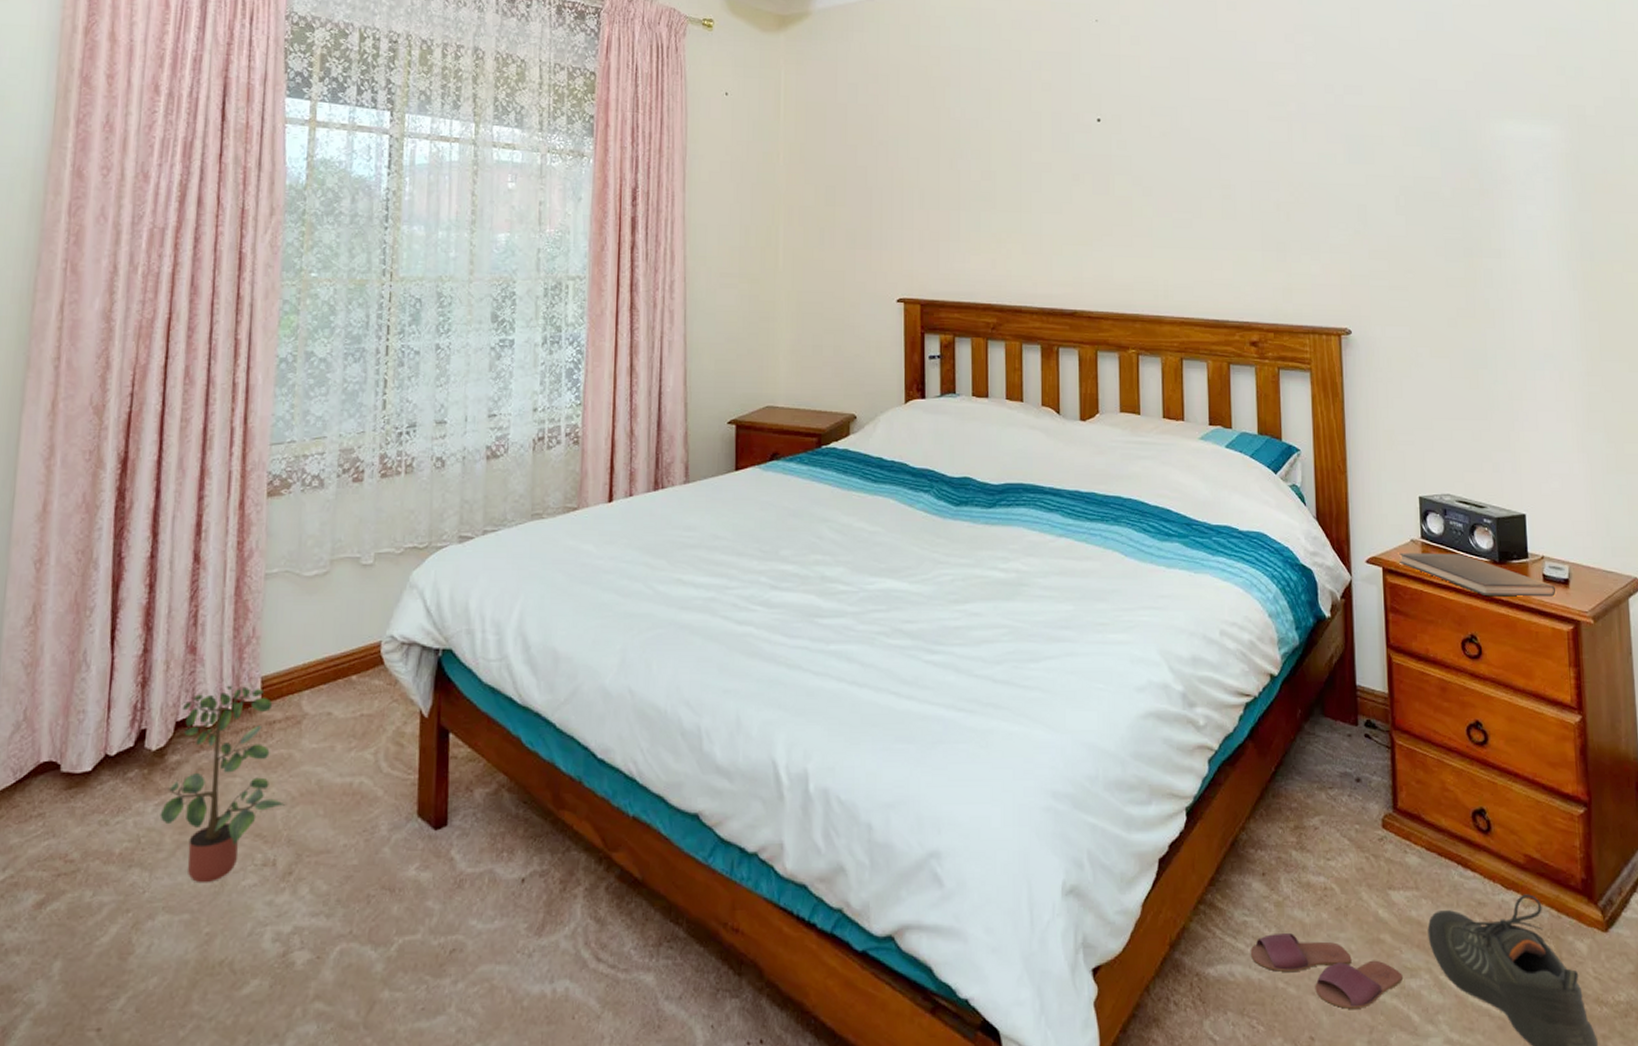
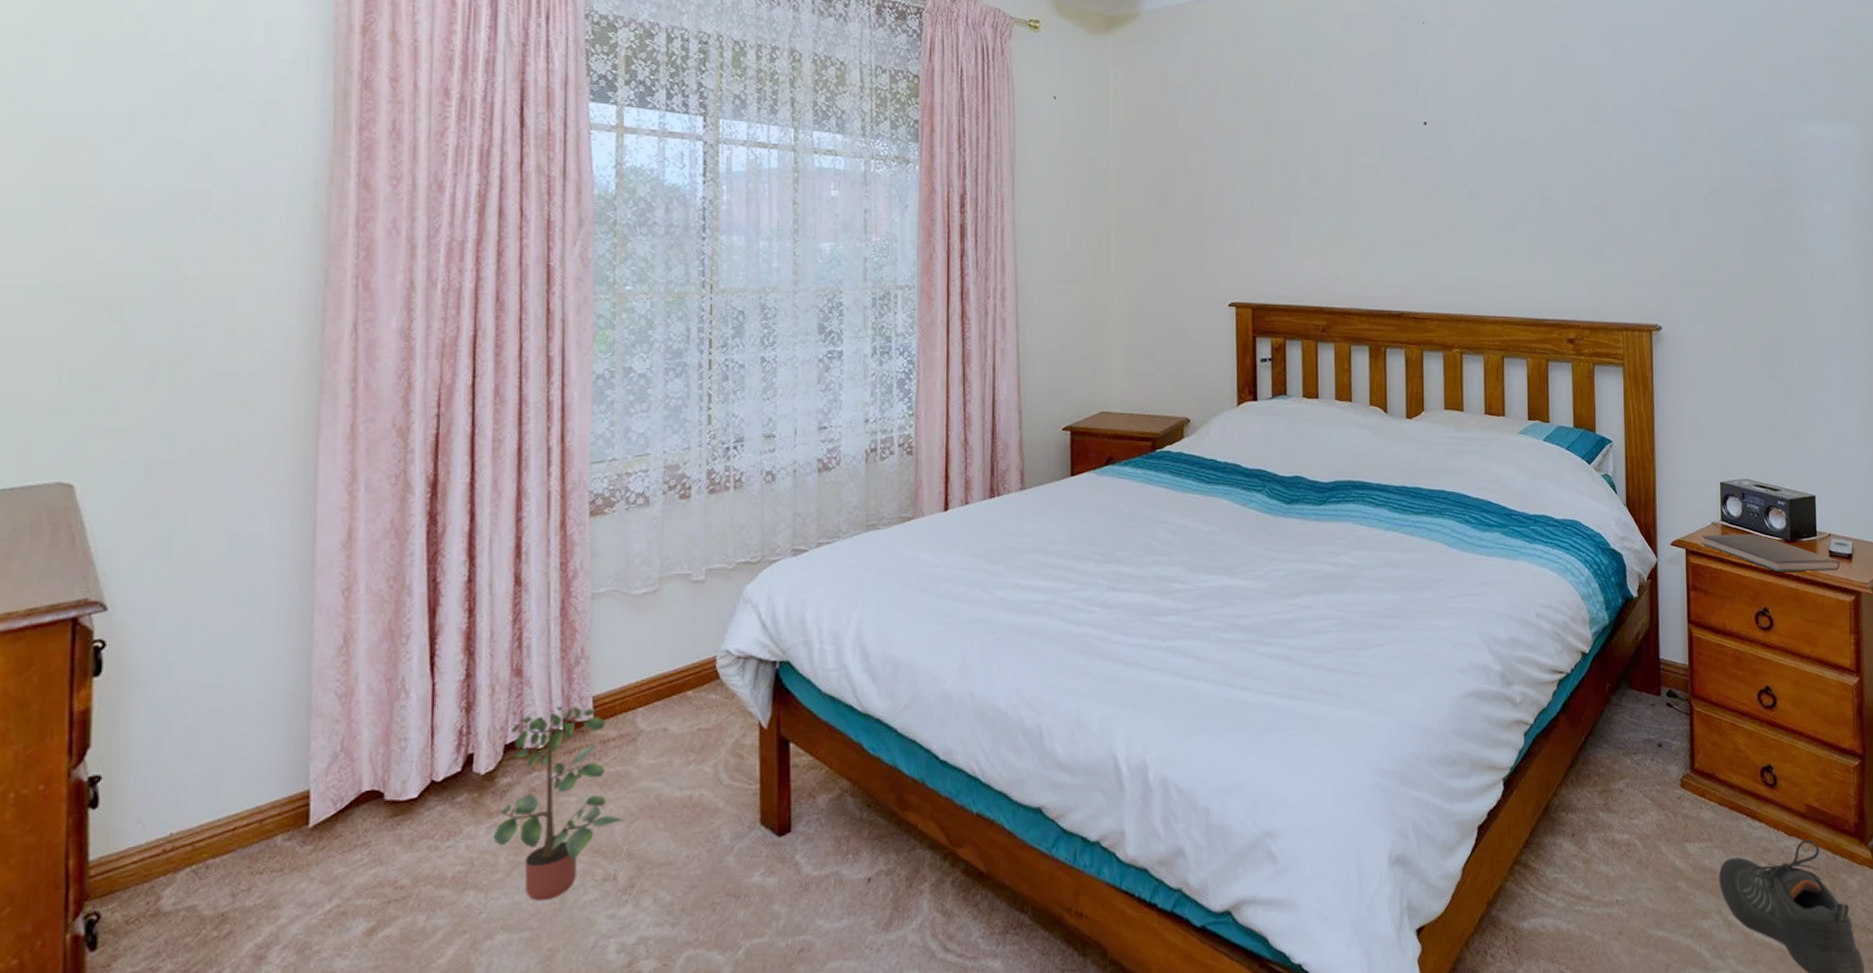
slippers: present [1250,932,1403,1009] -> none [1560,886,1696,951]

